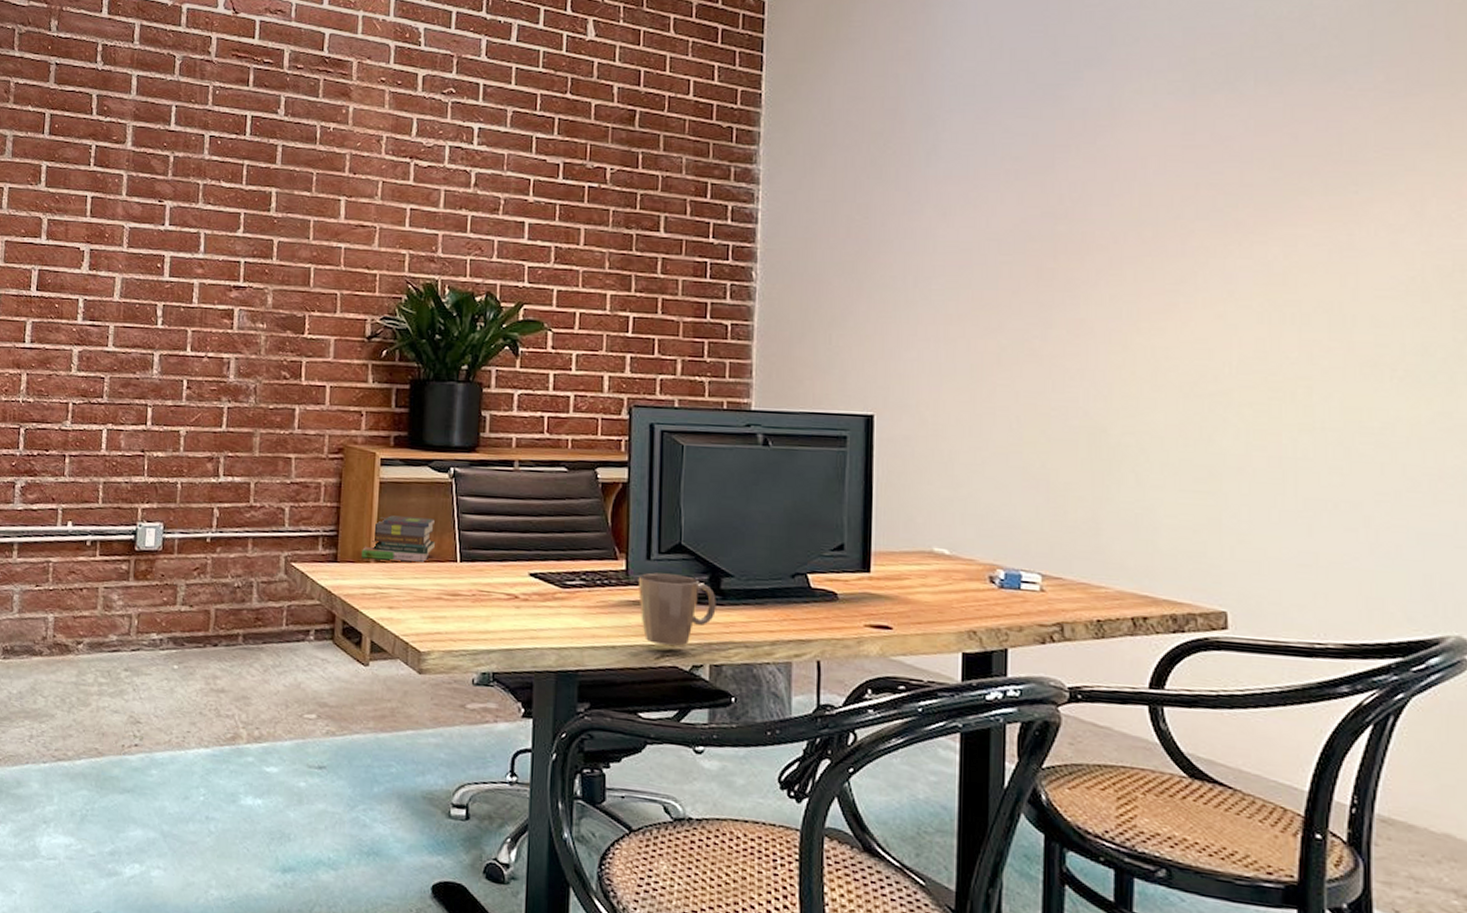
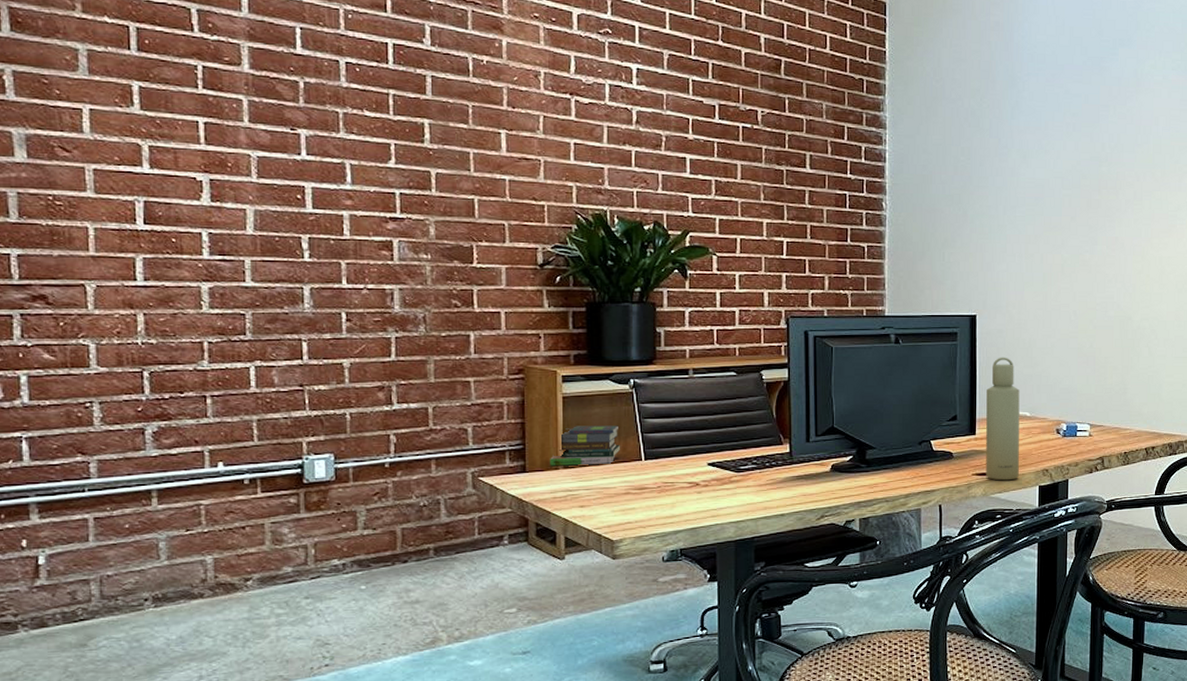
mug: present [638,572,716,646] -> none [800,451,863,509]
bottle: none [884,471,935,640] -> present [986,357,1020,481]

